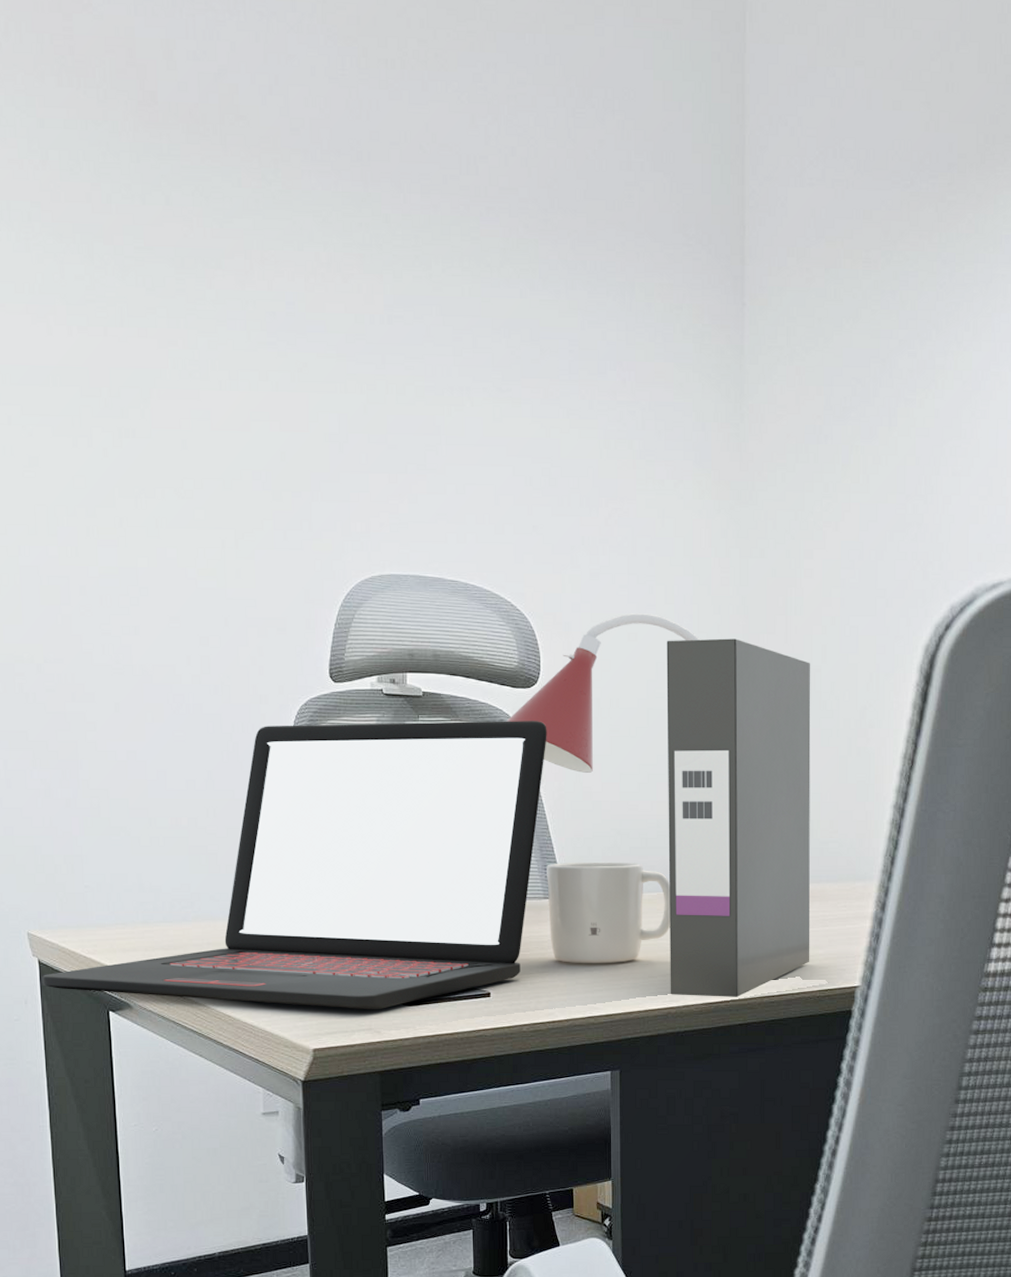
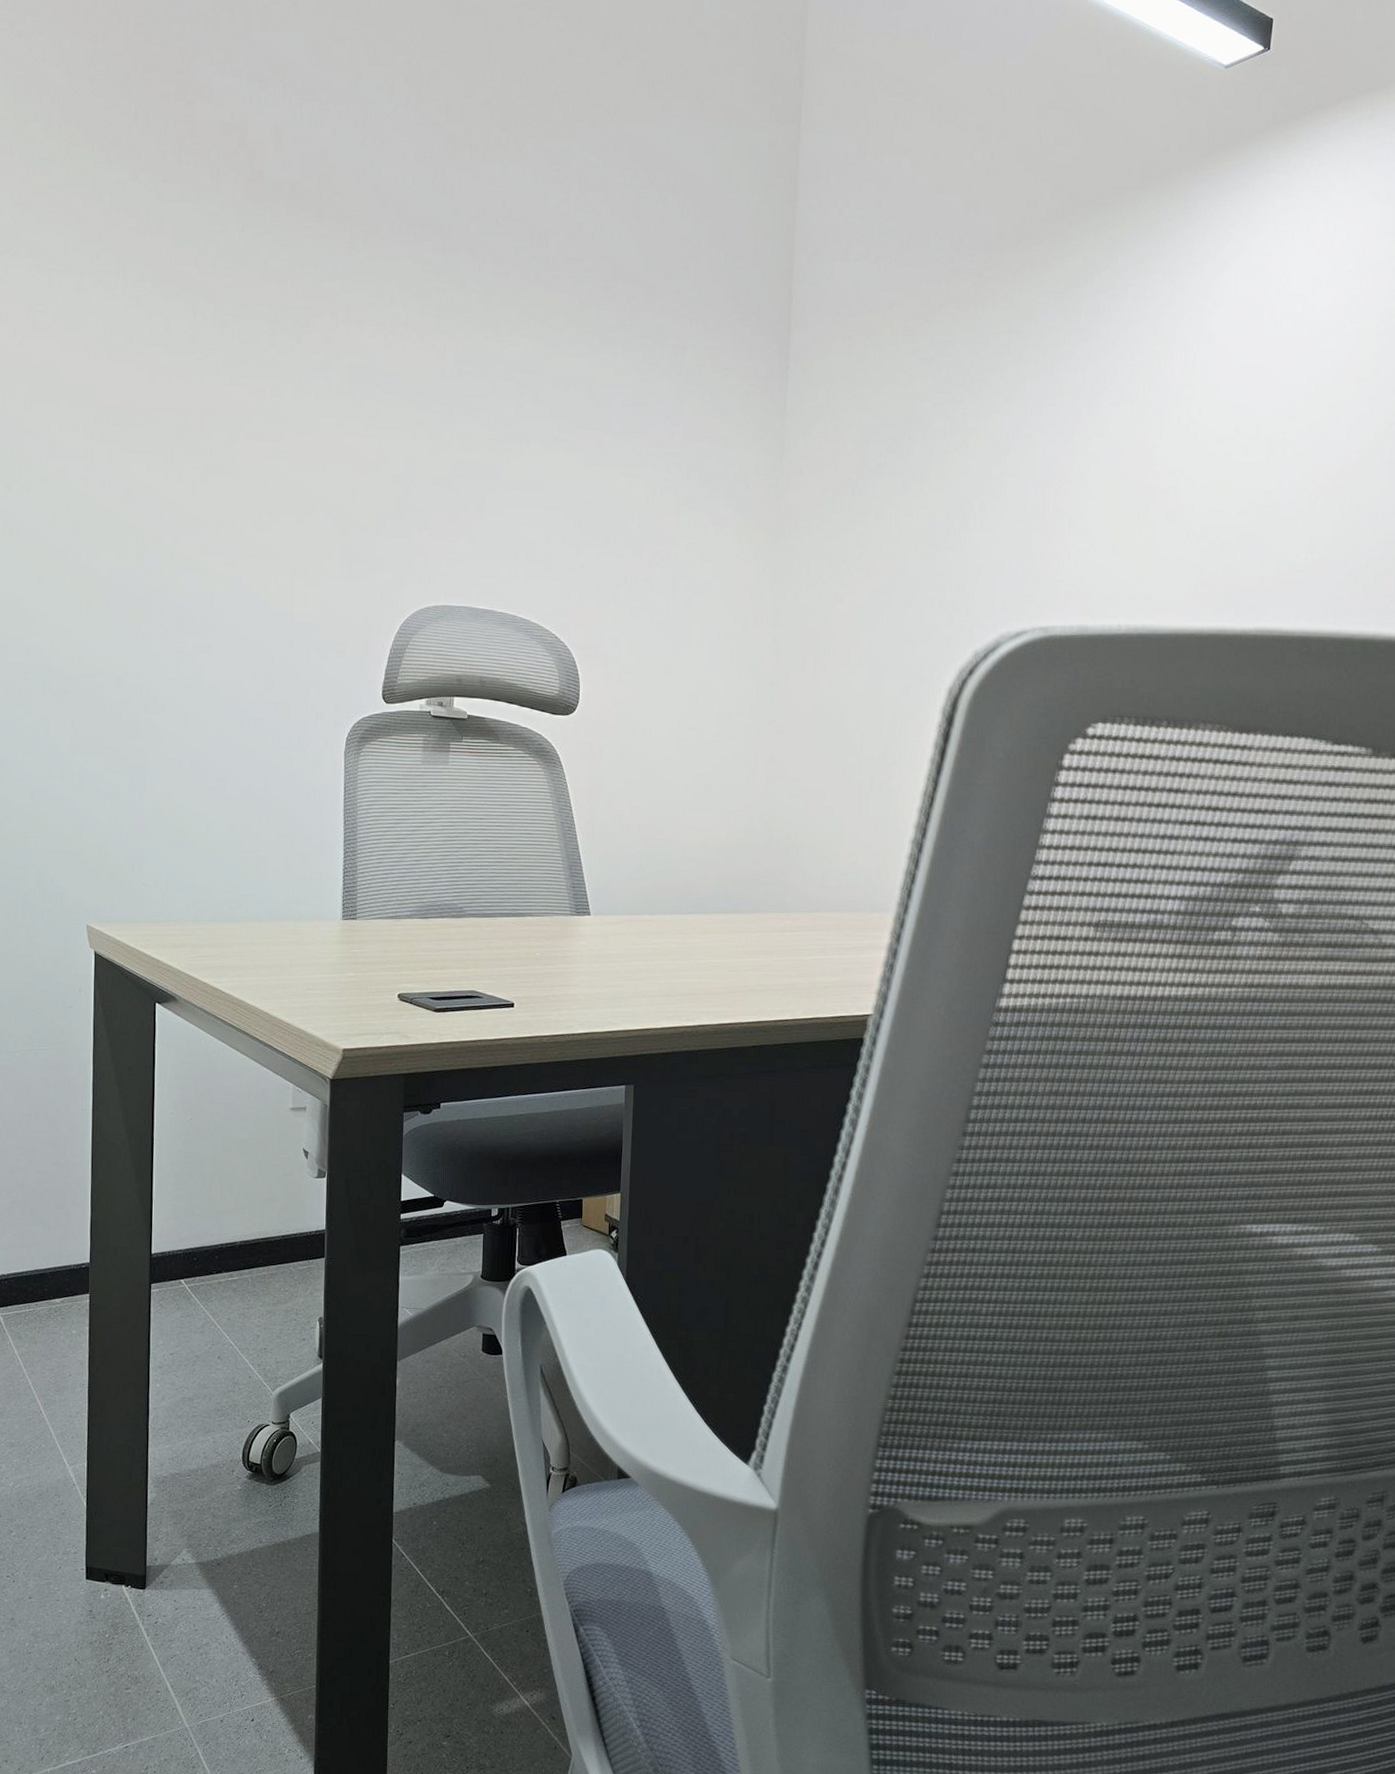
laptop: present [42,721,547,1010] -> none [96,741,583,1015]
desk lamp: present [506,613,701,773] -> none [544,648,733,797]
mug: present [547,862,671,964] -> none [574,881,693,981]
binder: present [666,638,811,998] -> none [686,675,837,1020]

